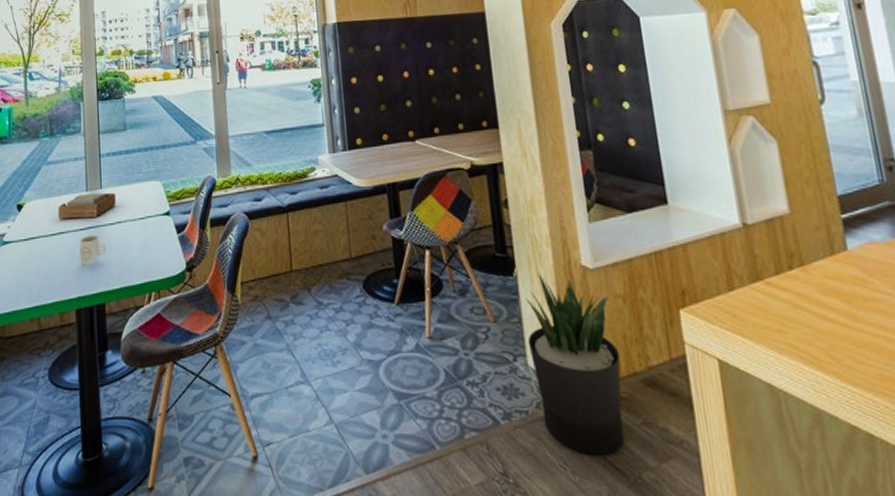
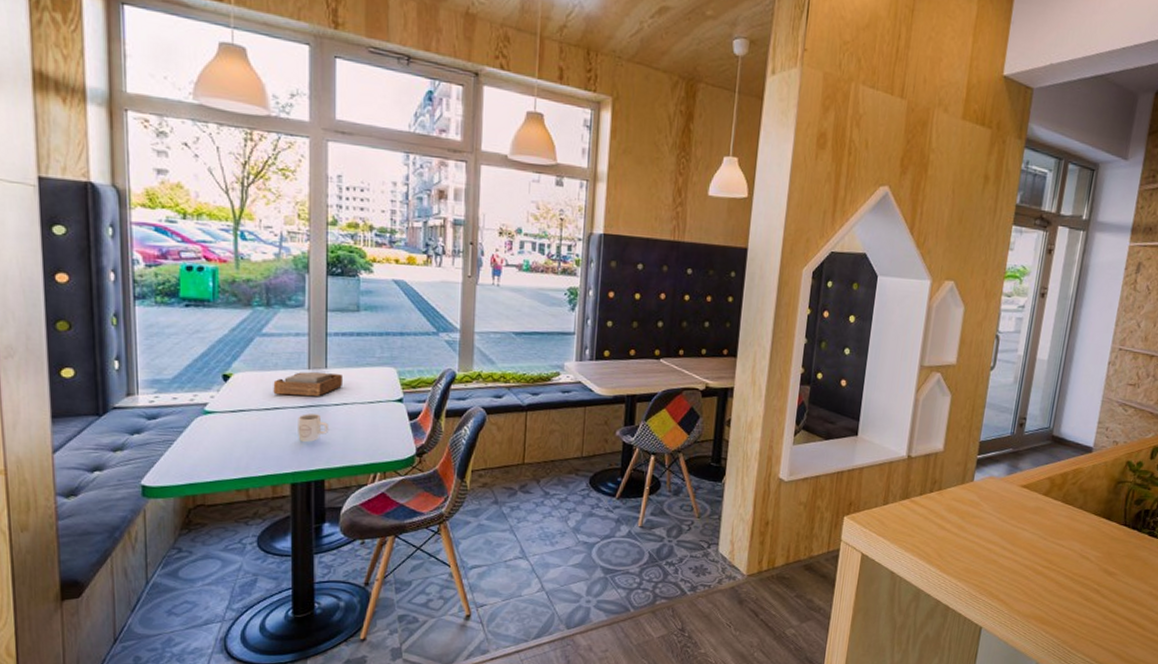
planter: present [524,273,625,455] -> none [721,482,794,617]

